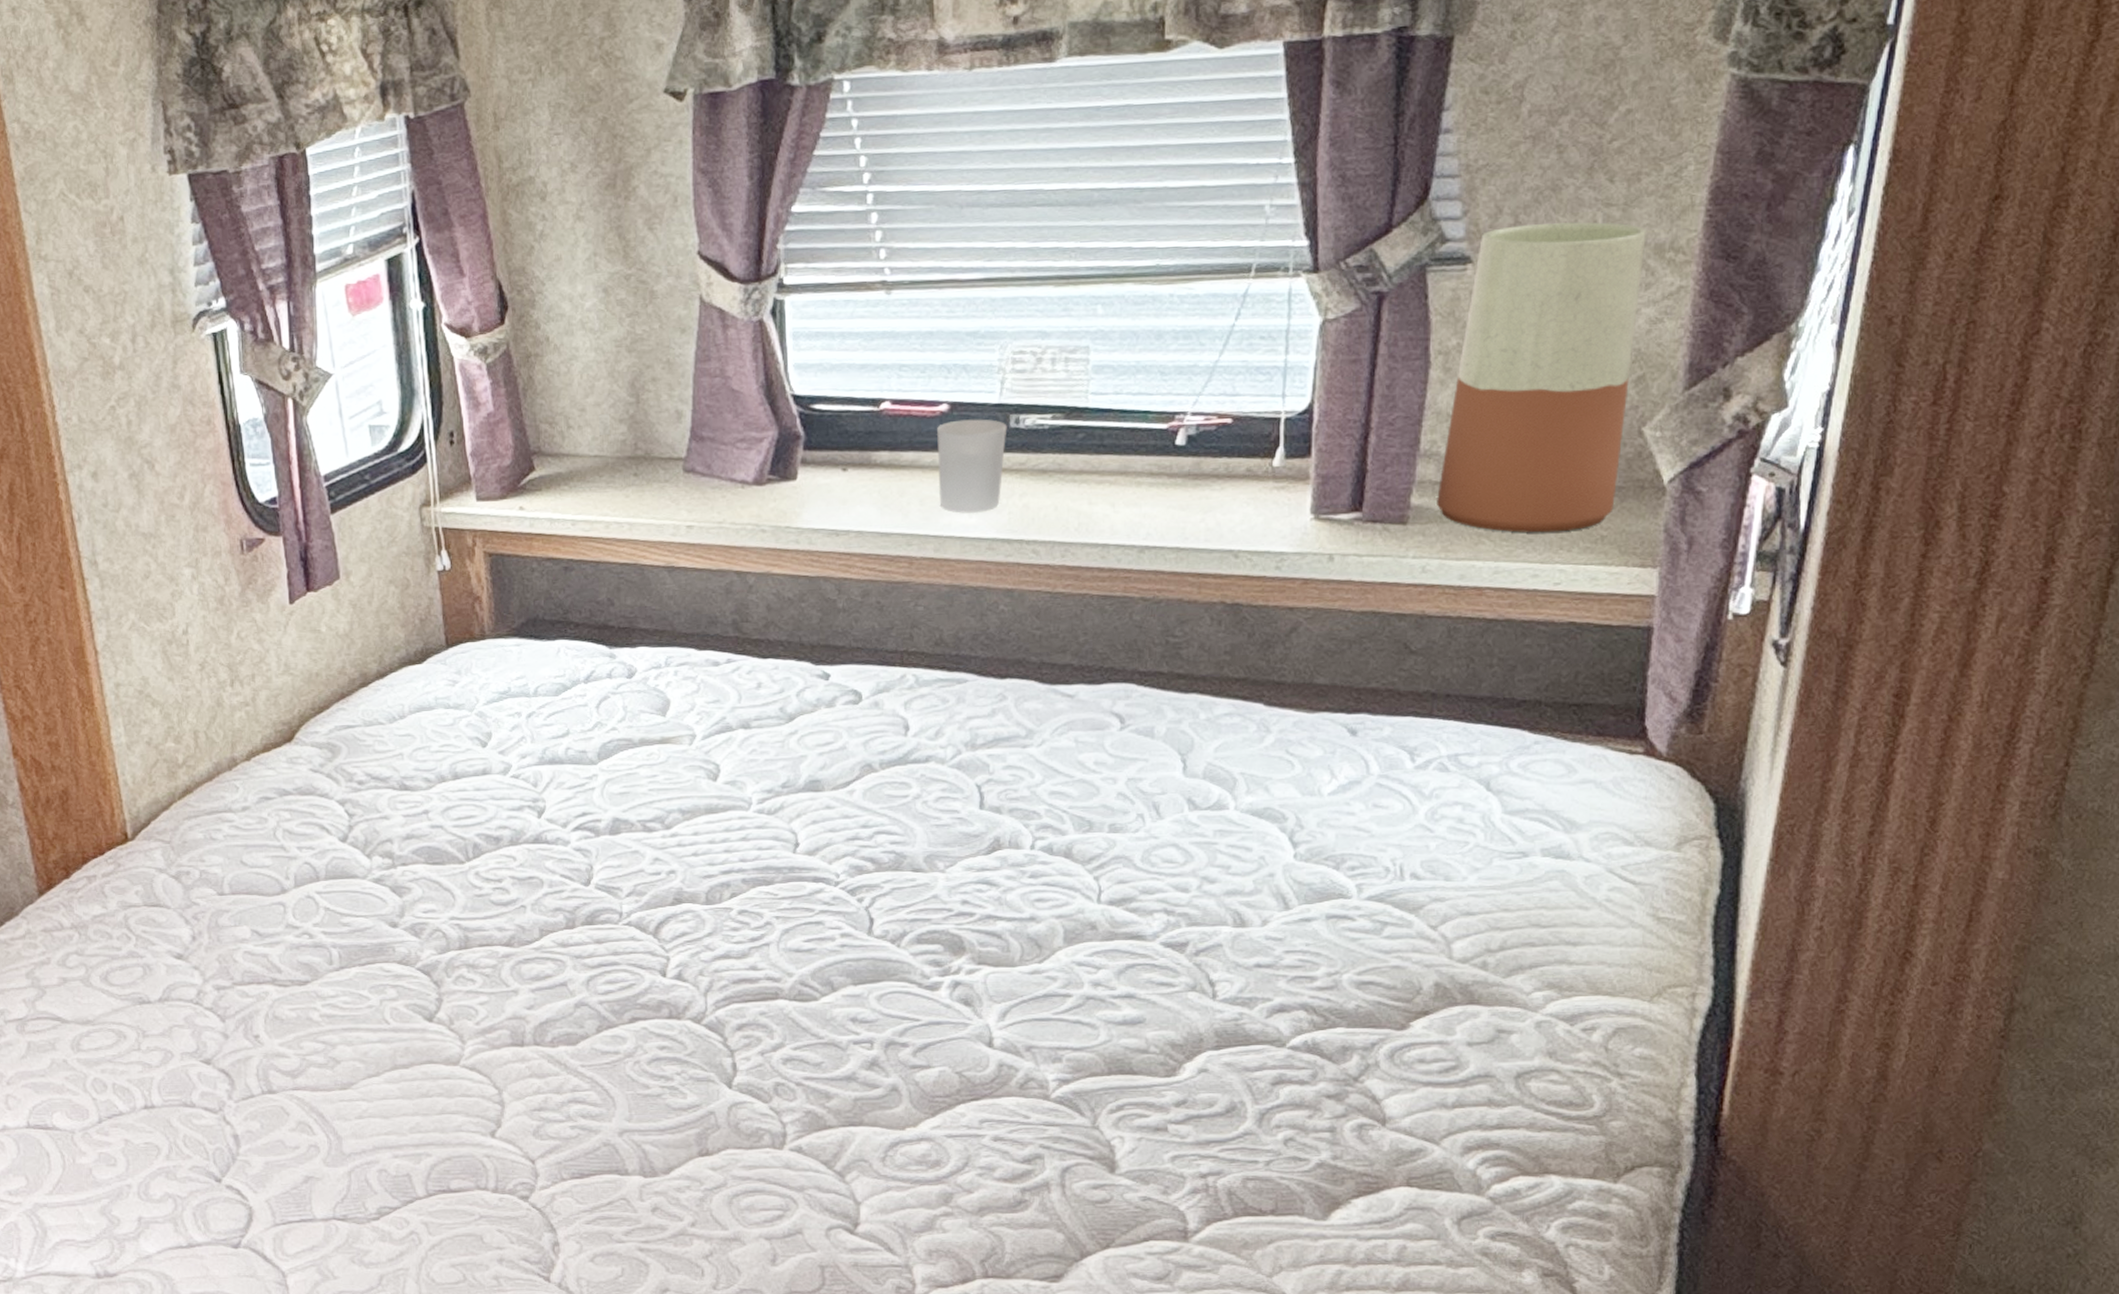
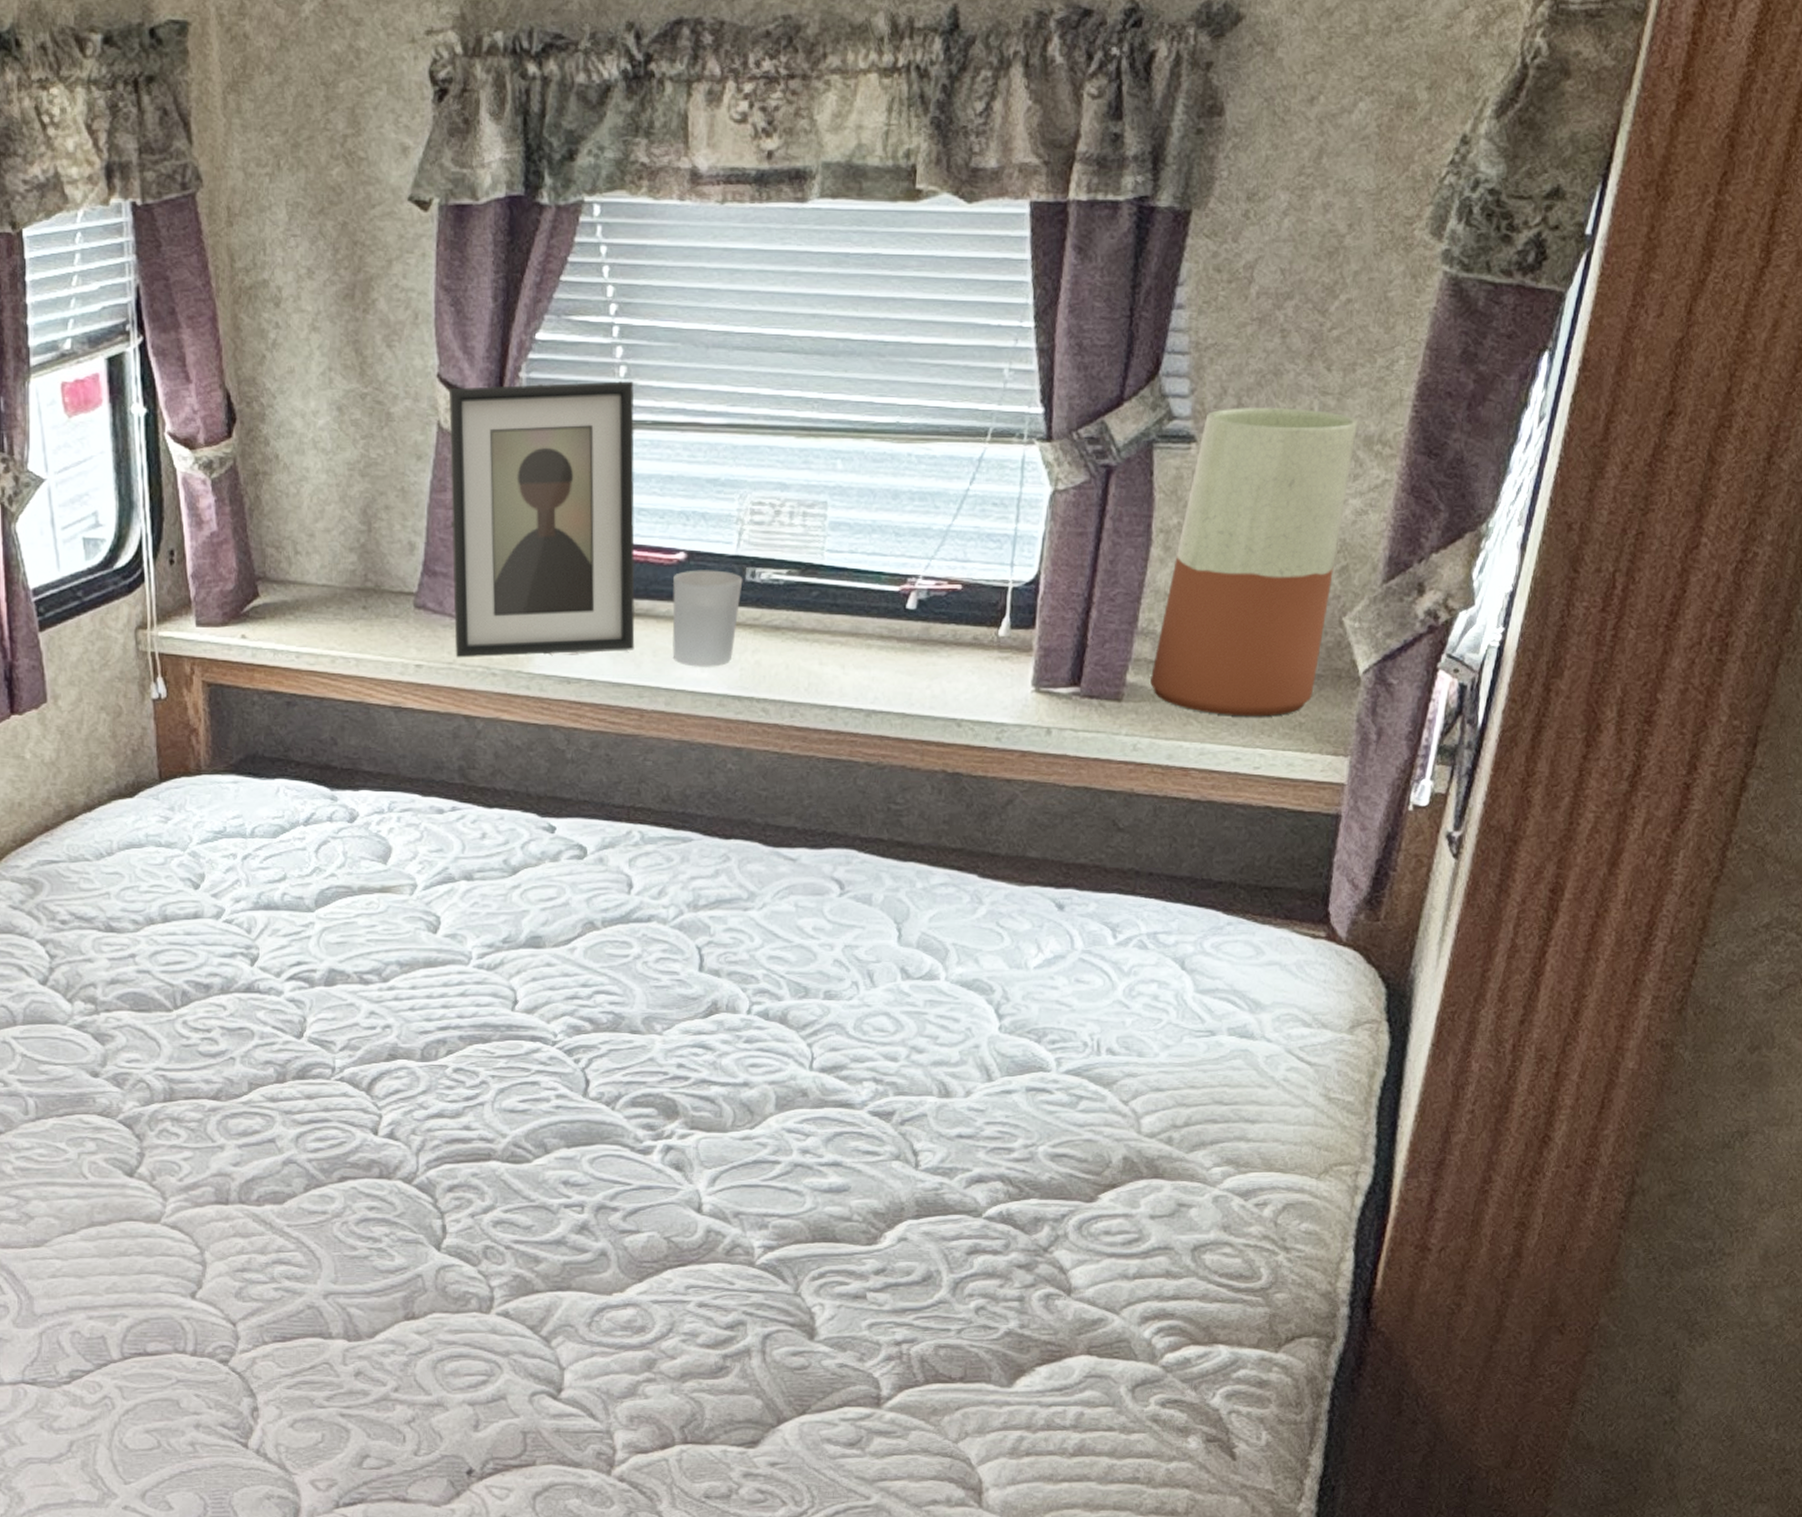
picture frame: none [709,244,901,518] -> present [448,381,635,658]

